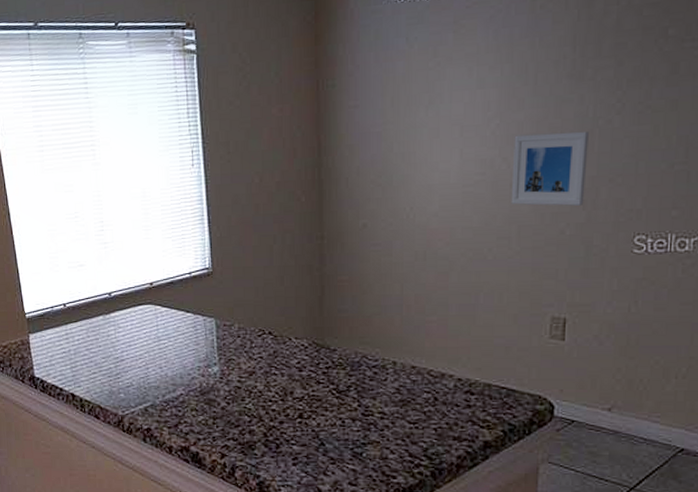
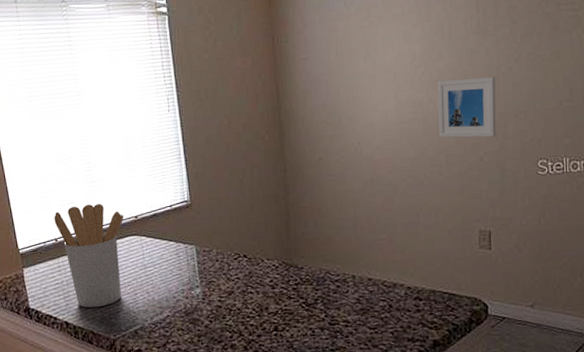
utensil holder: none [63,267,138,380] -> present [54,203,124,308]

